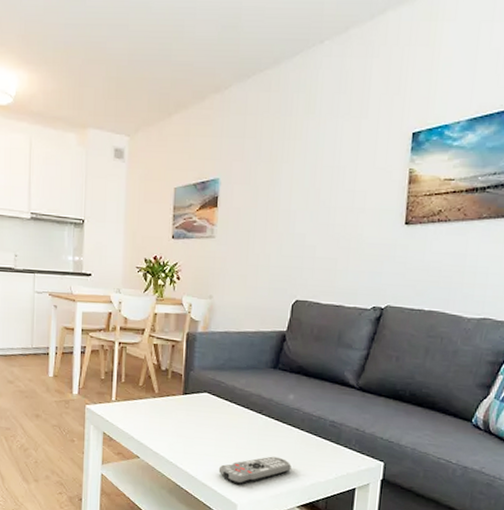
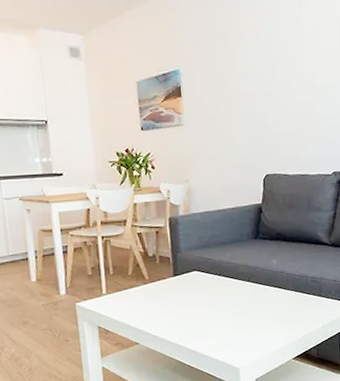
remote control: present [218,456,291,485] -> none [217,317,283,350]

